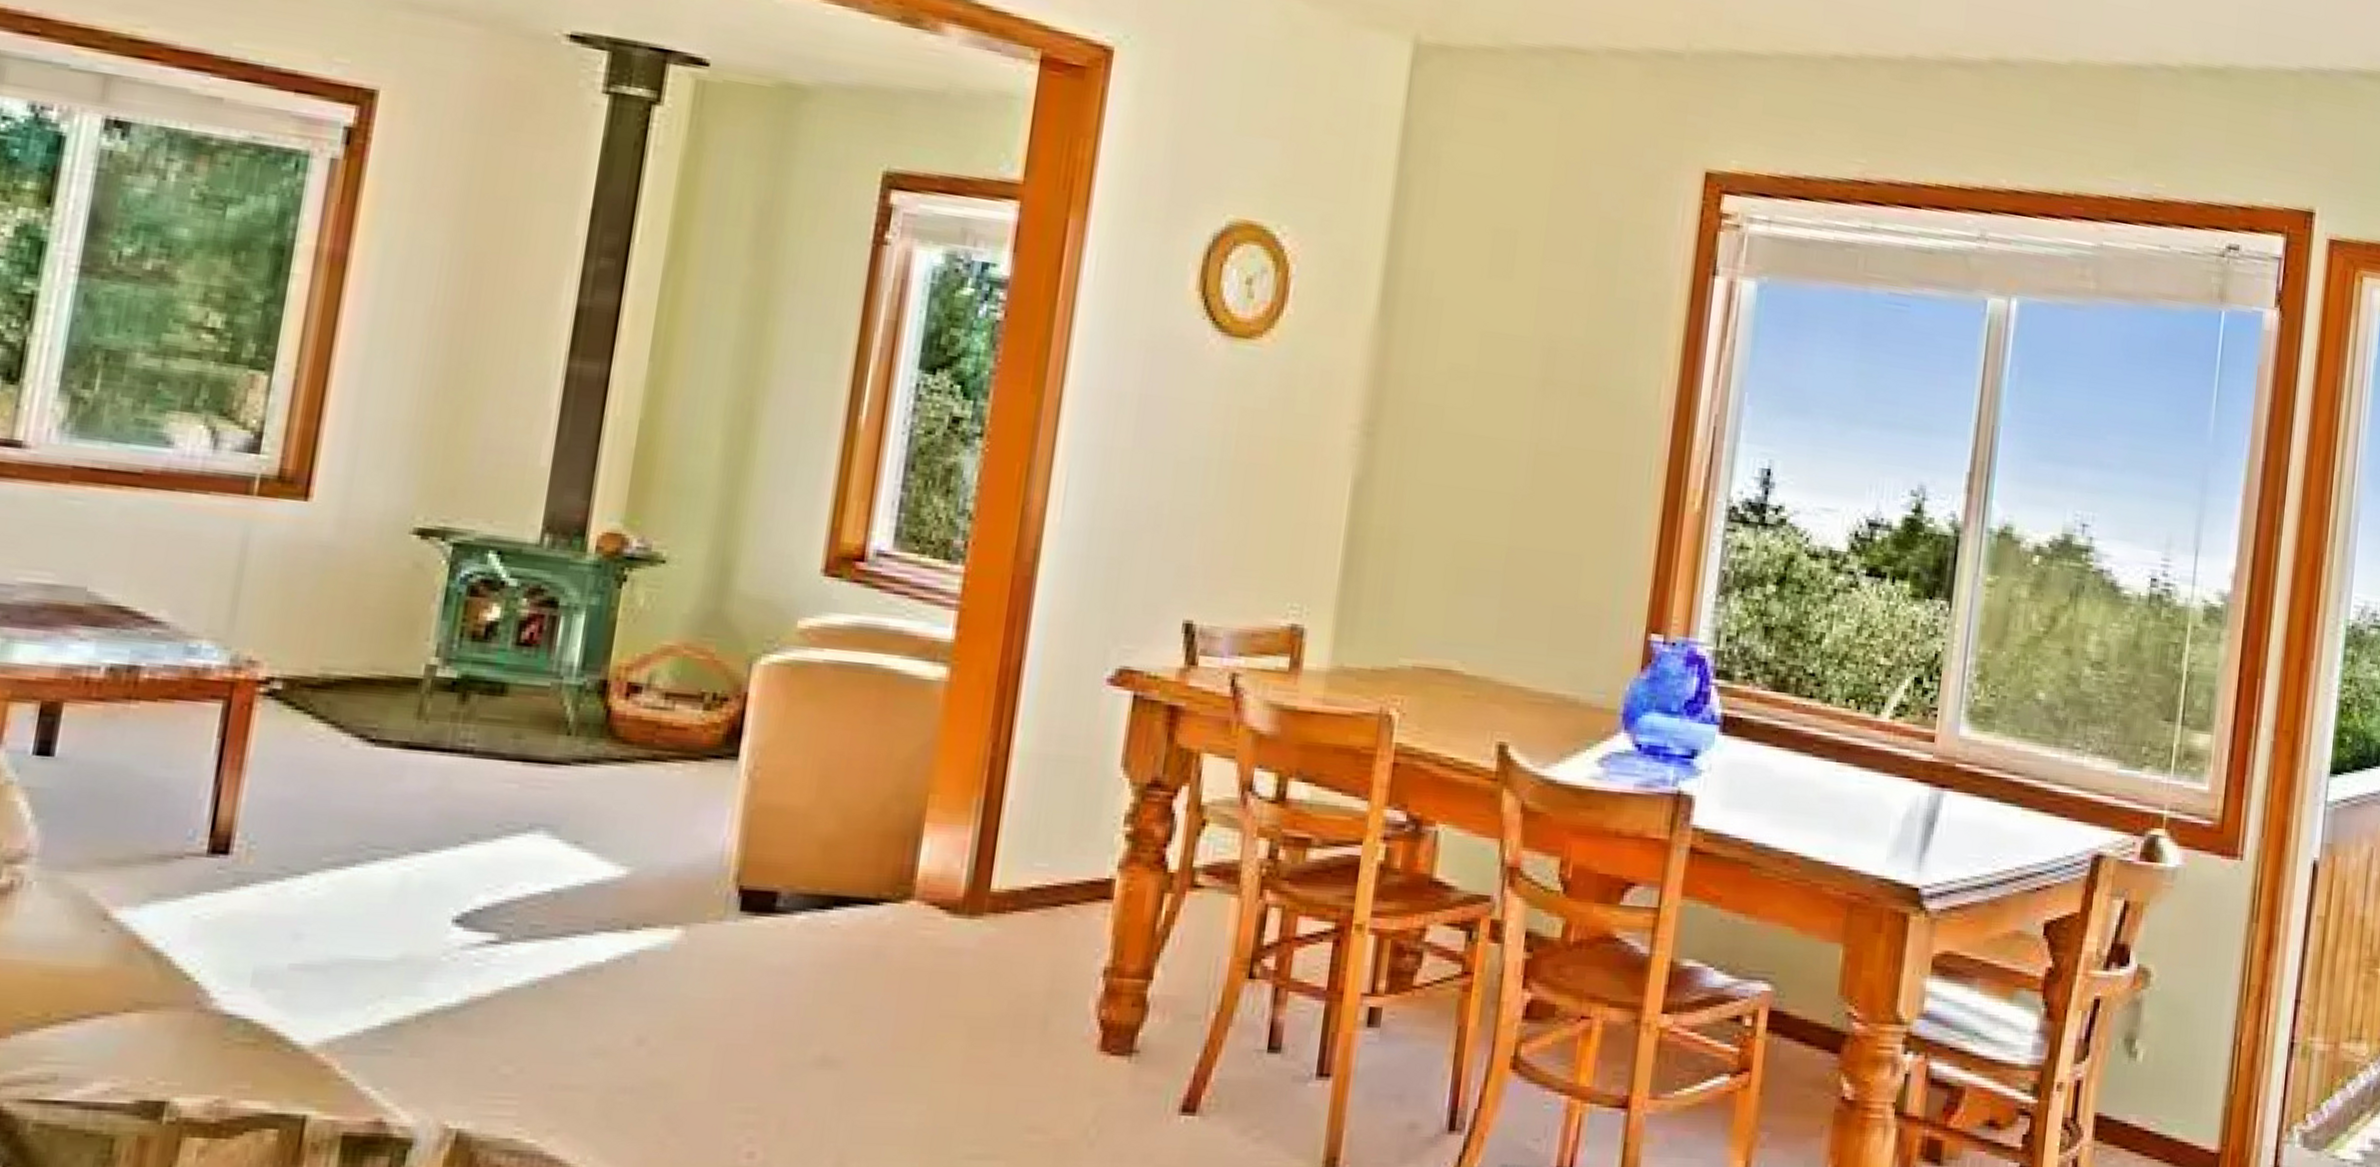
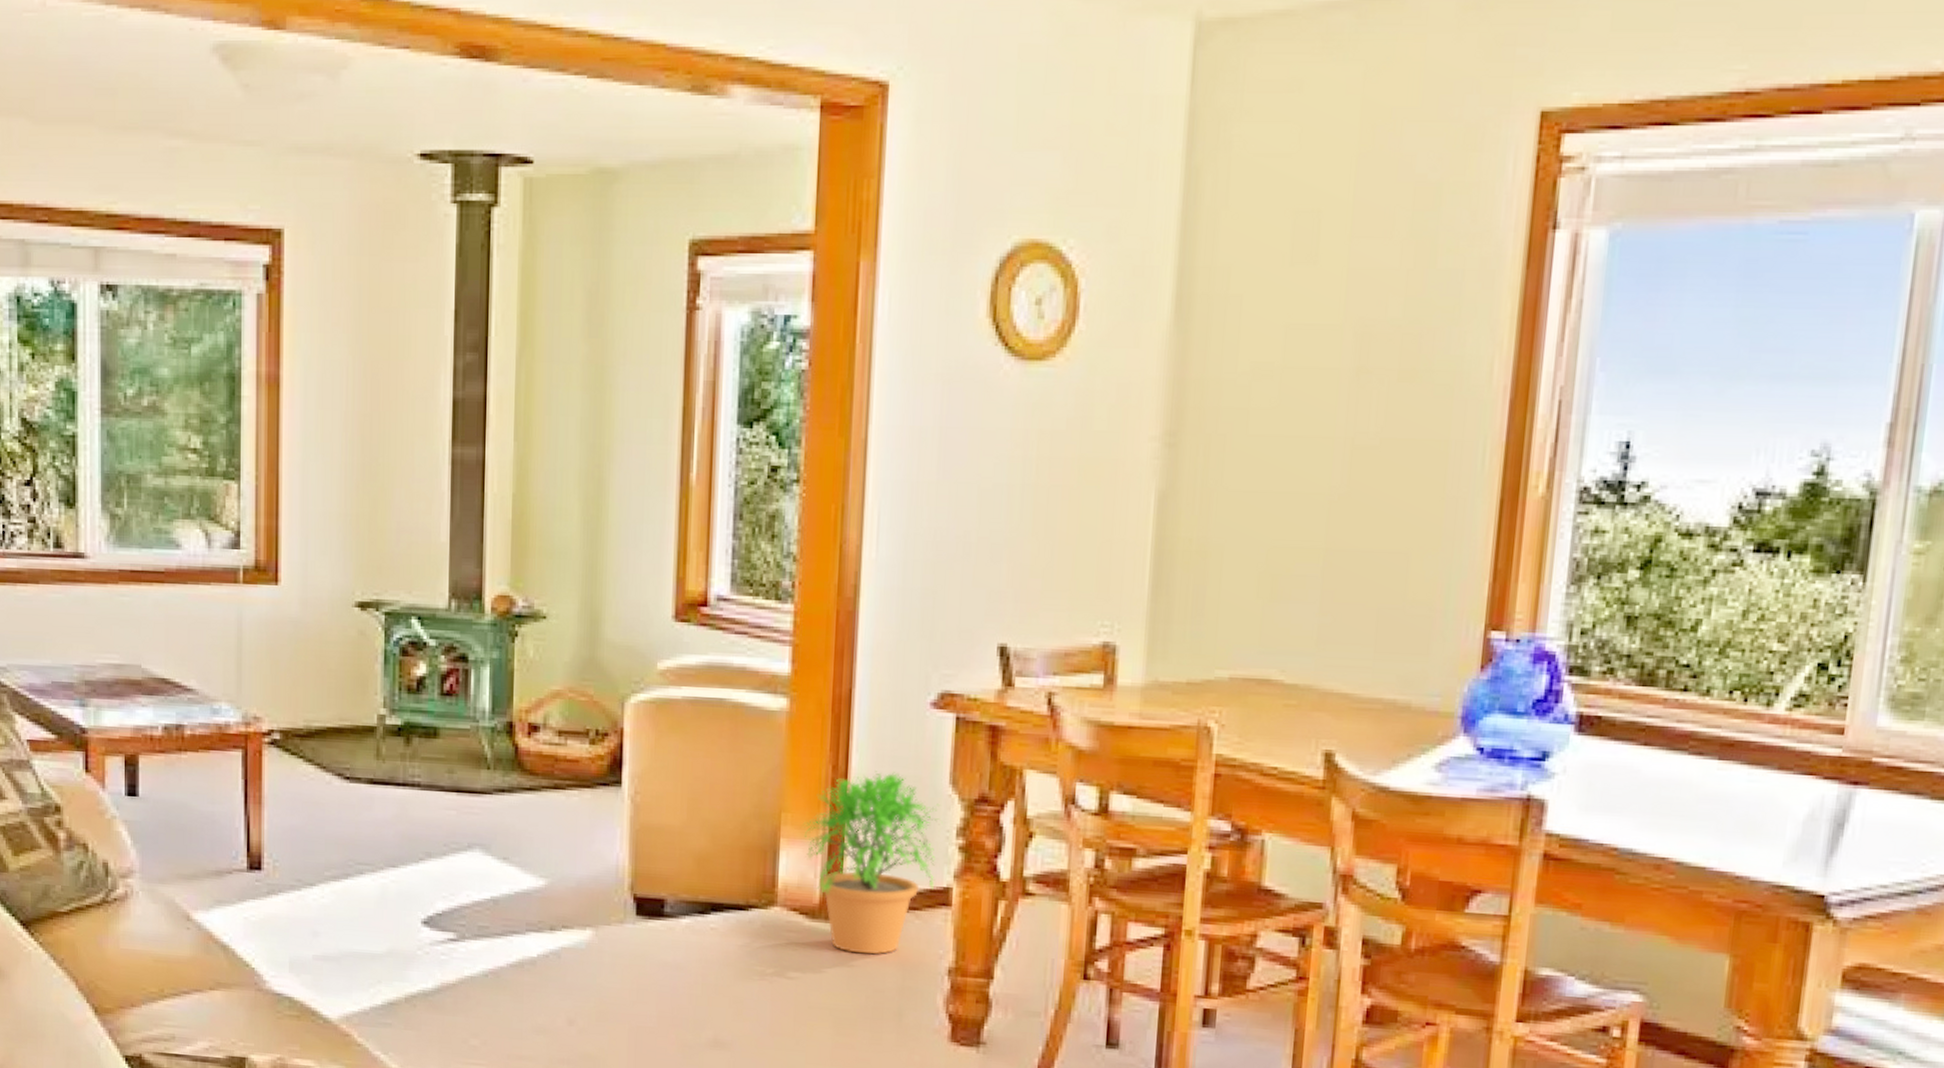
potted plant: none [951,750,1111,954] -> present [801,771,943,954]

